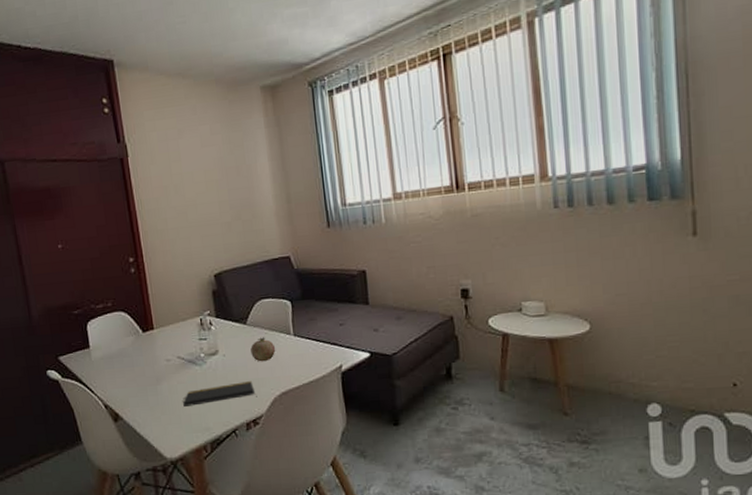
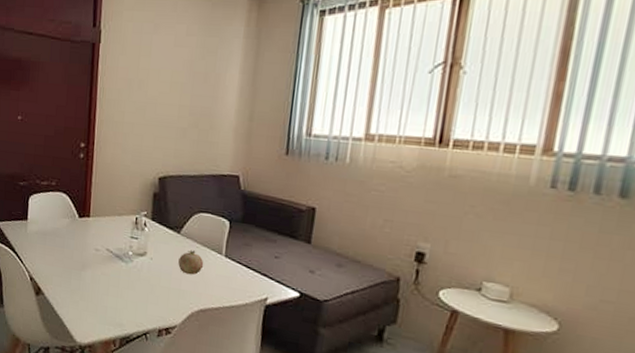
notepad: present [183,381,256,407] -> none [102,284,174,307]

